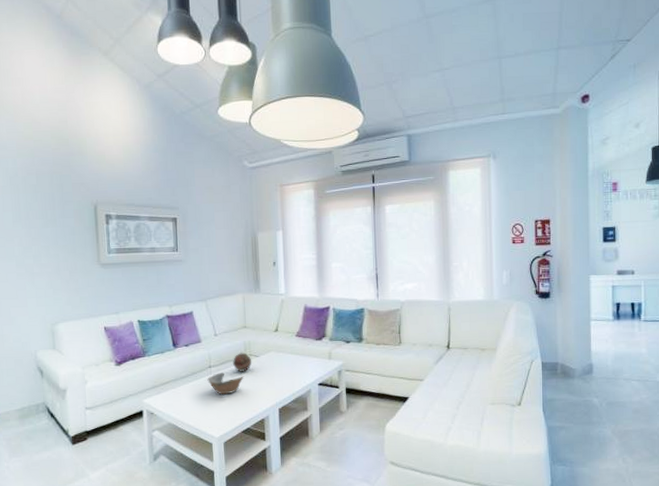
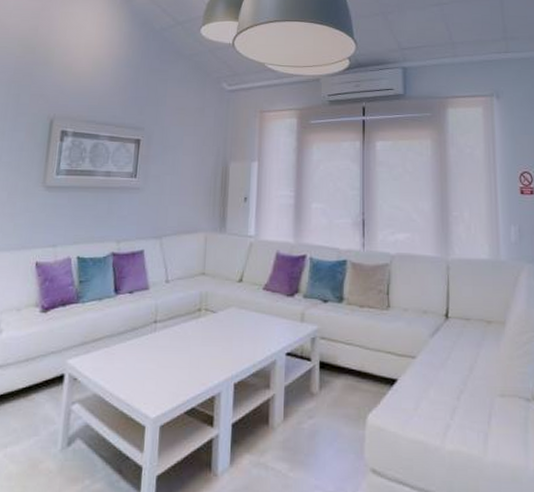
bowl: present [207,372,244,395] -> none [150,329,195,360]
decorative ball: present [232,352,252,372] -> none [183,306,208,331]

